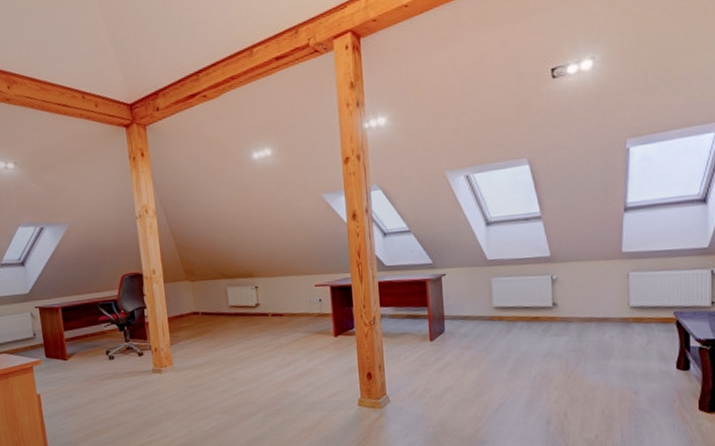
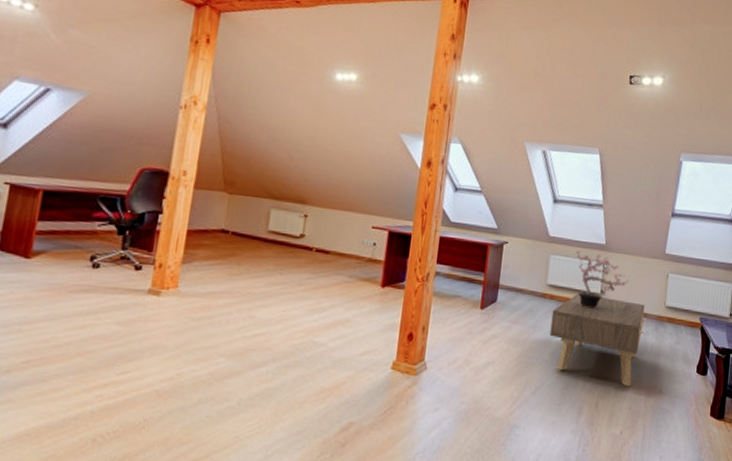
coffee table: none [503,308,610,392] -> present [550,294,647,387]
potted plant: none [519,267,583,322] -> present [576,250,629,308]

